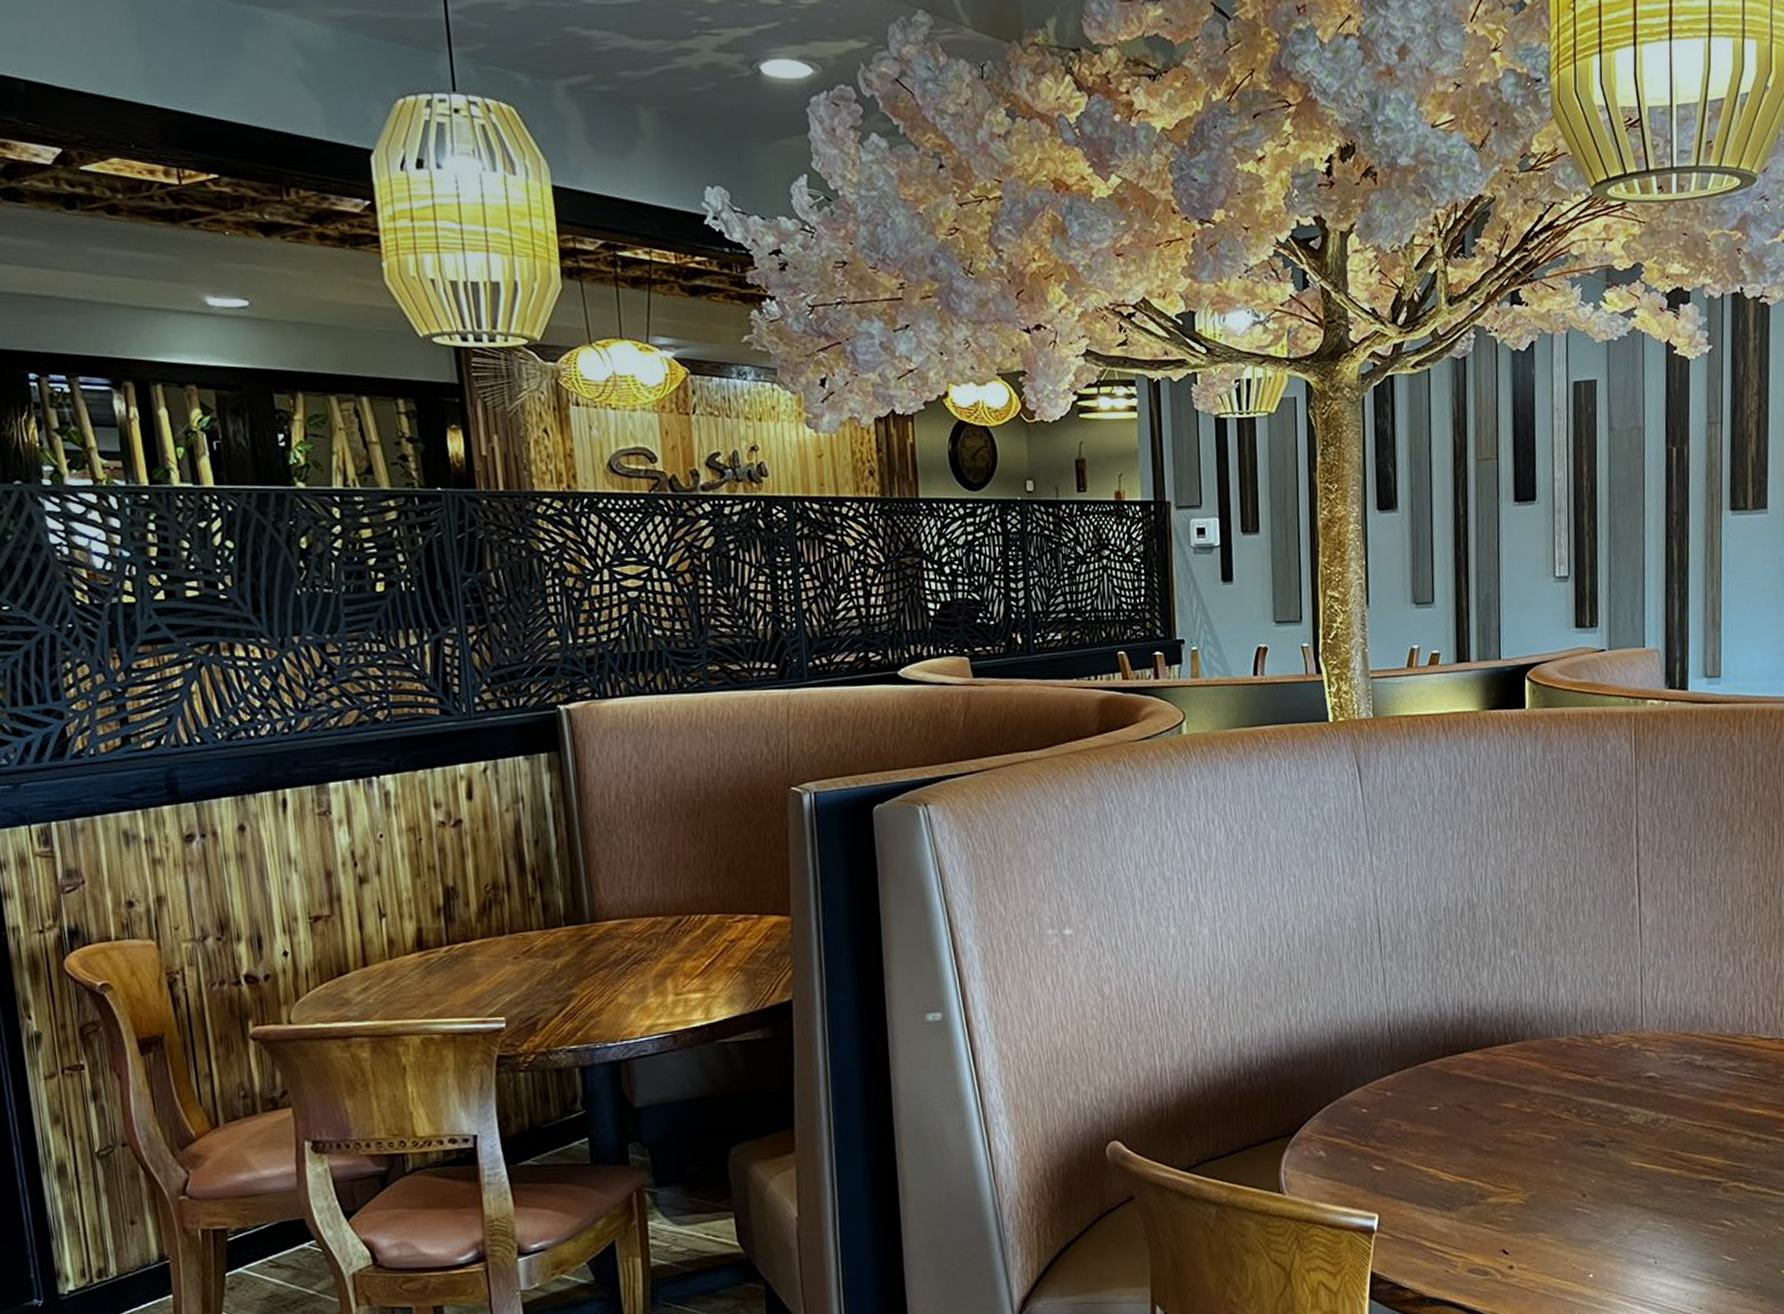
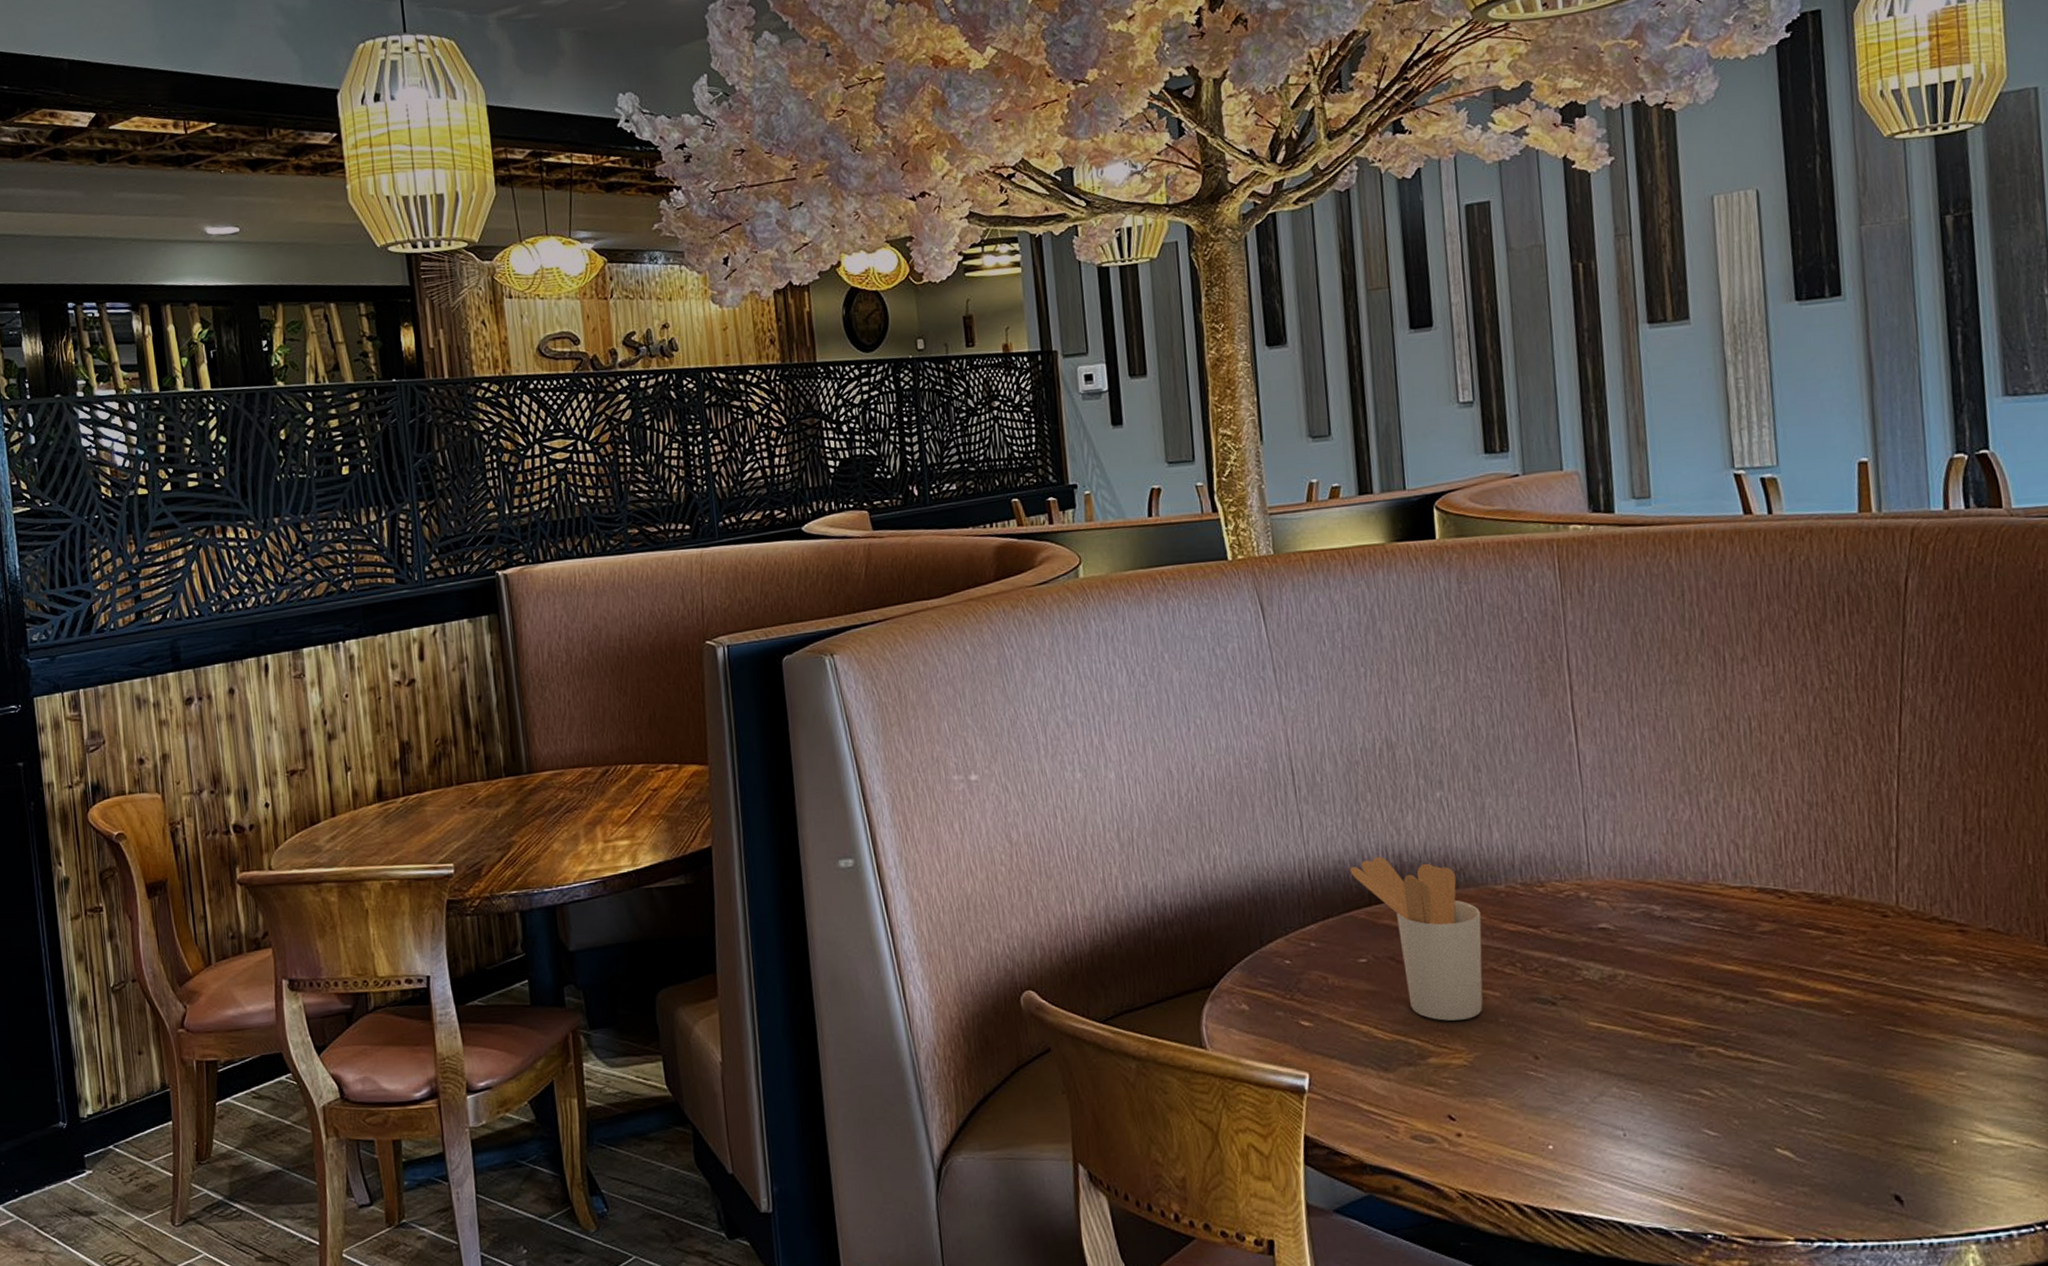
utensil holder: none [1427,1011,1544,1163] -> present [1350,857,1483,1021]

